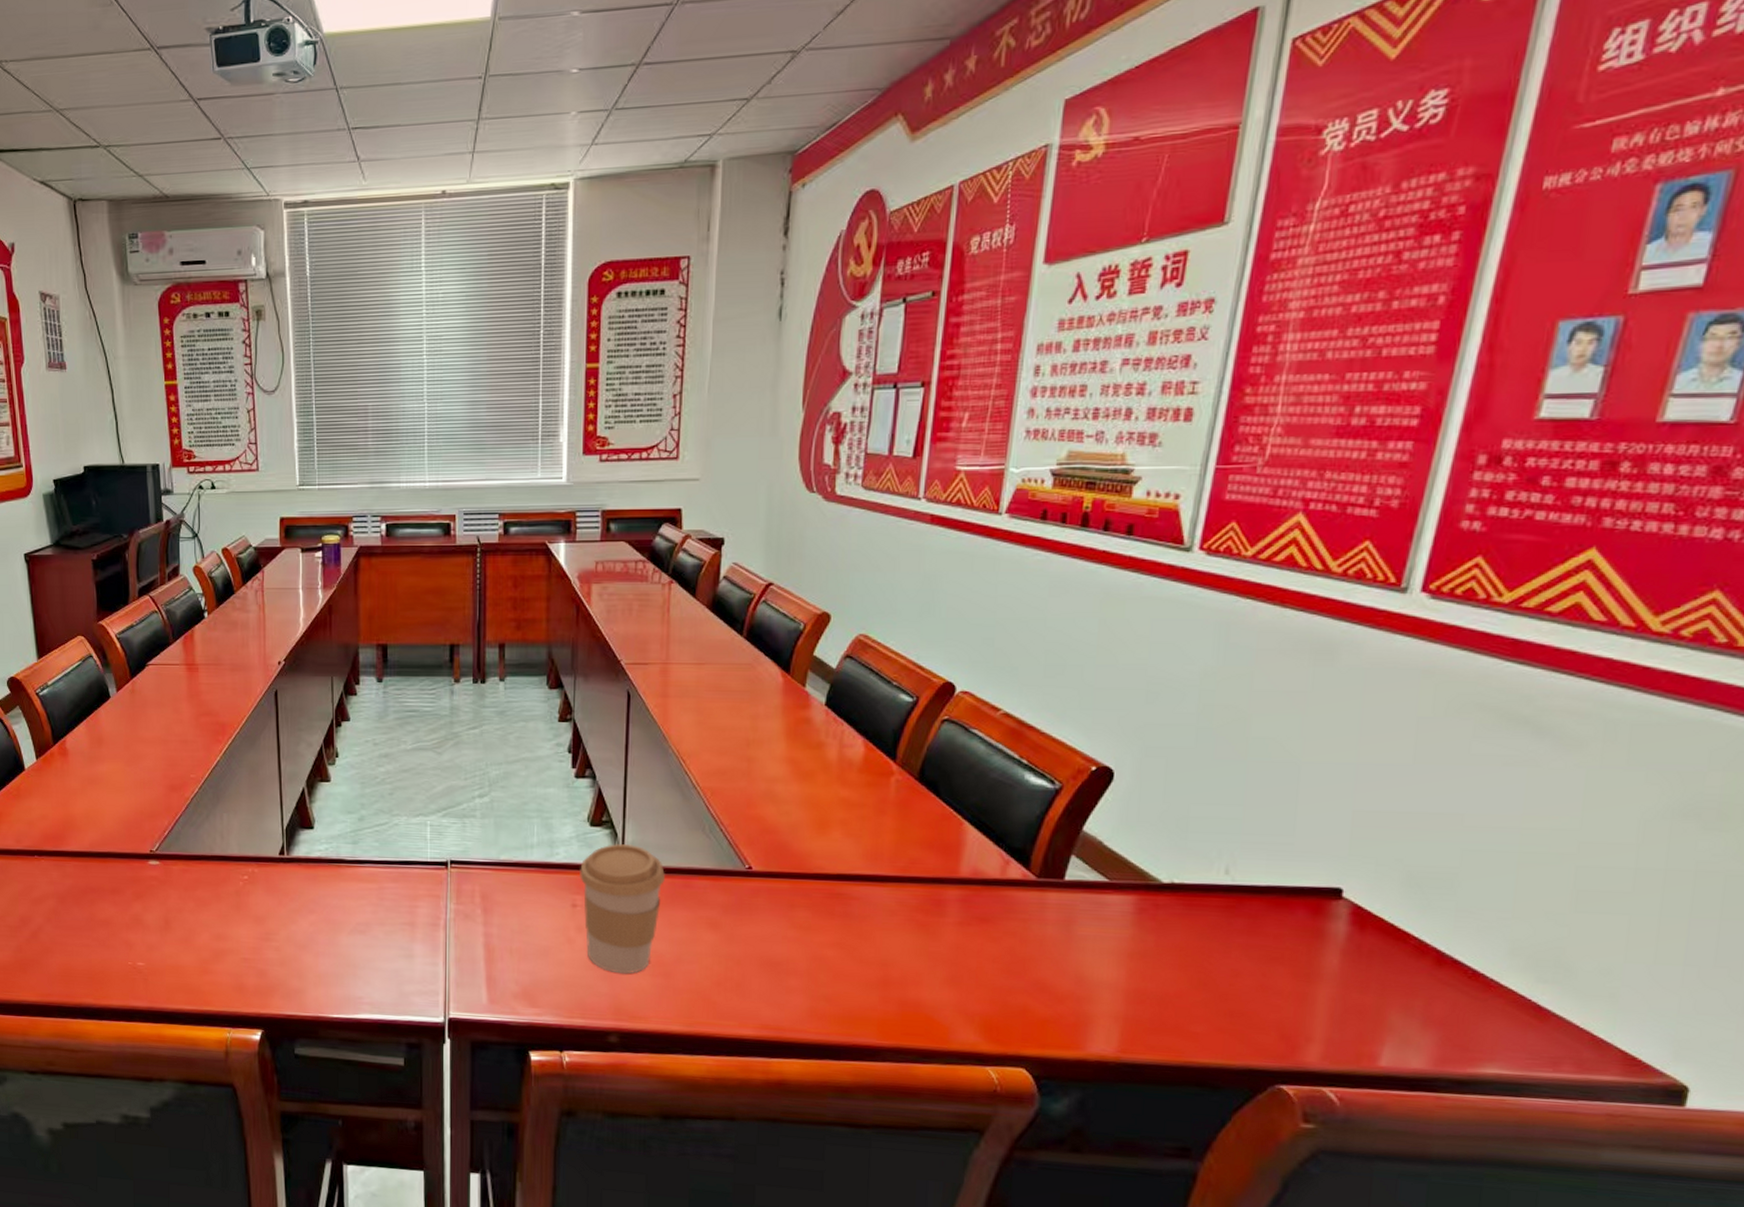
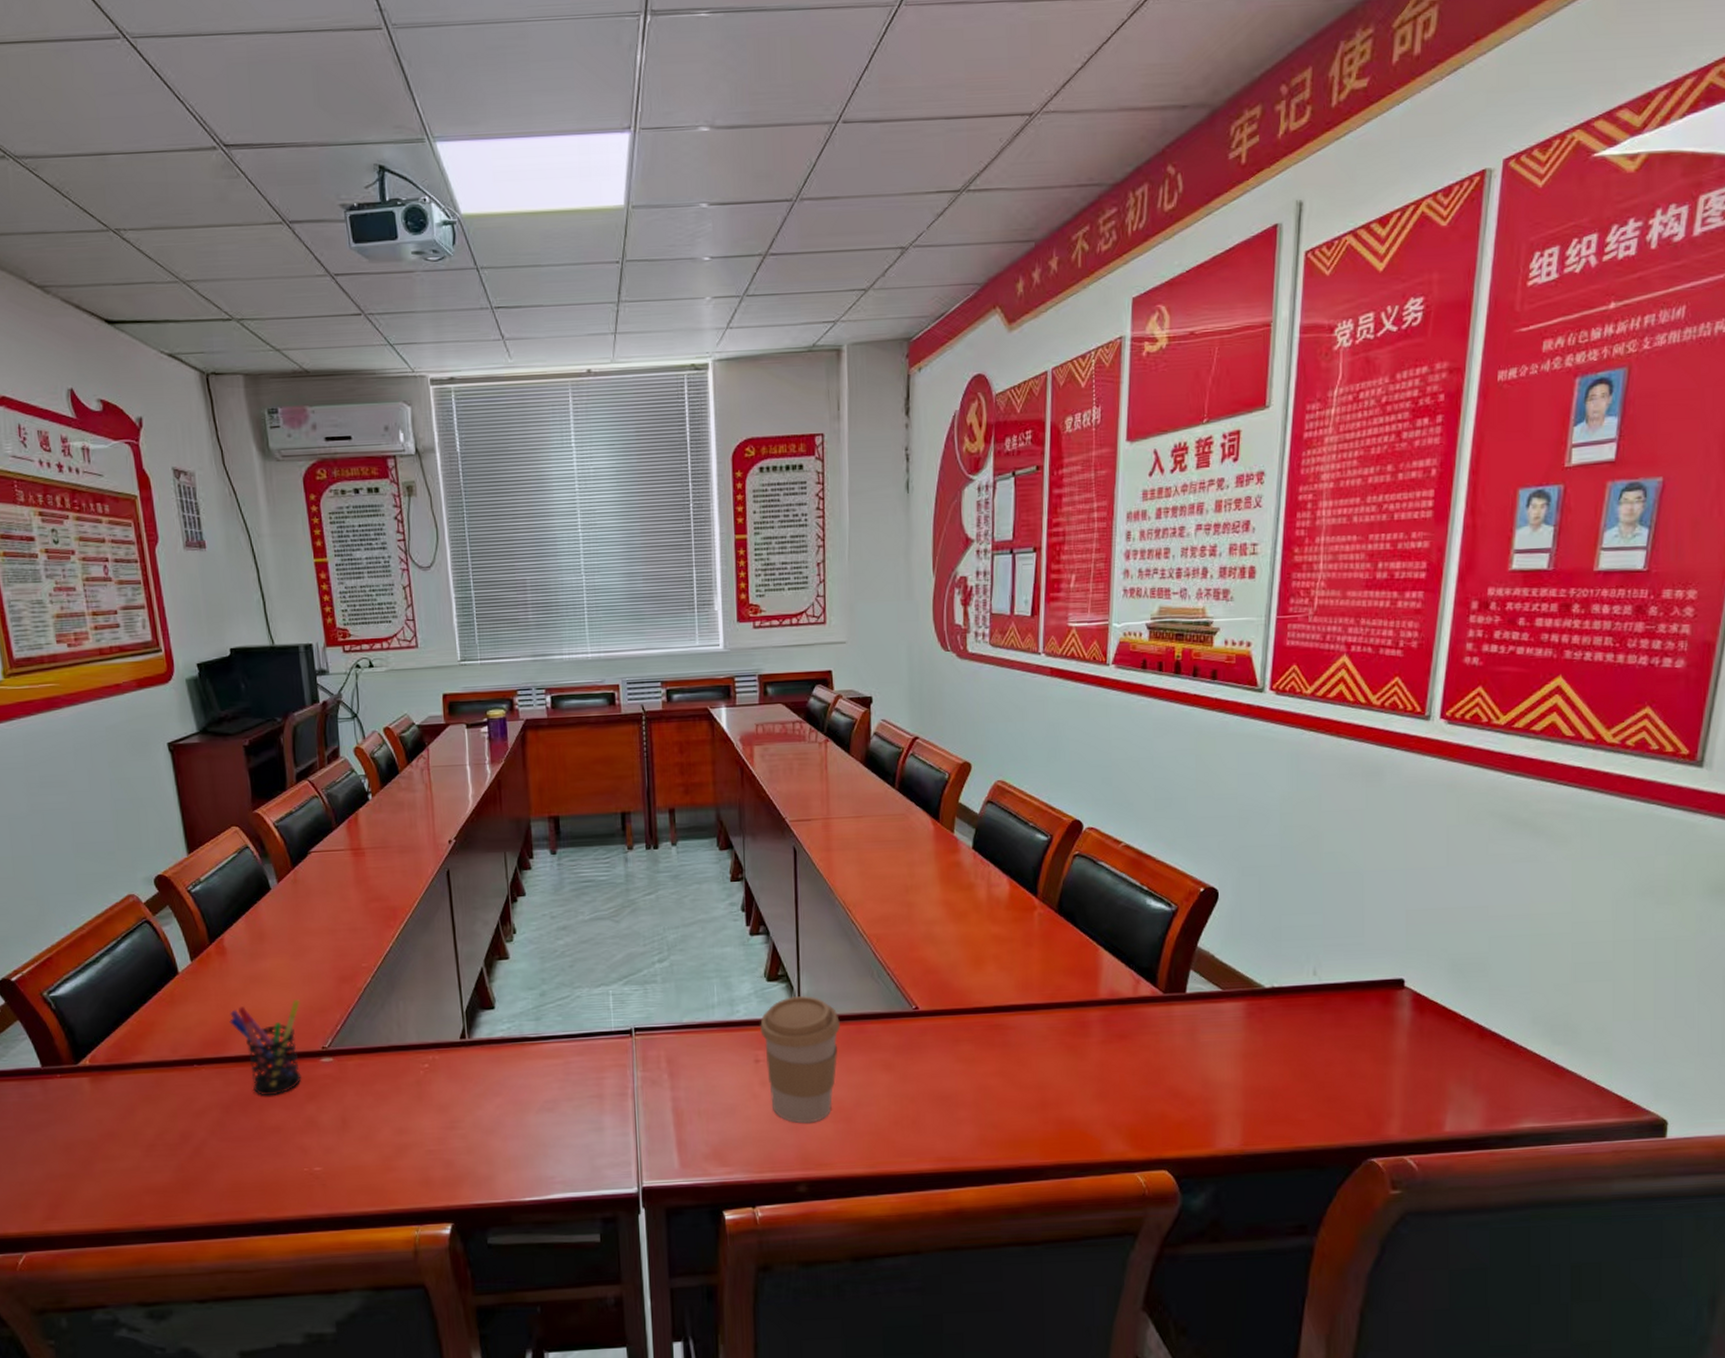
pen holder: none [68,804,132,892] -> present [229,1000,302,1096]

